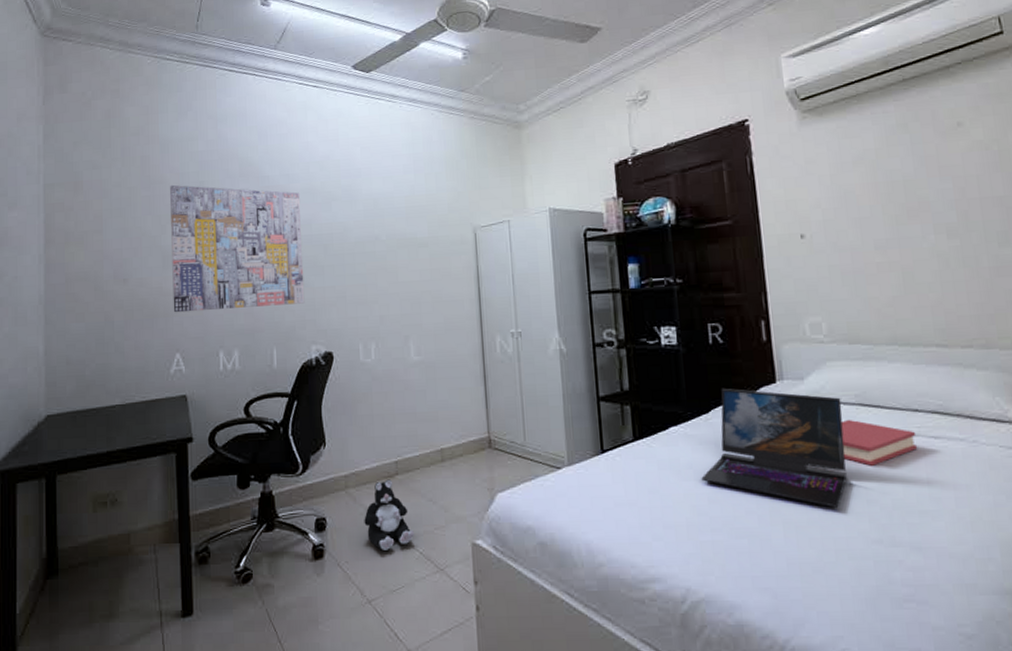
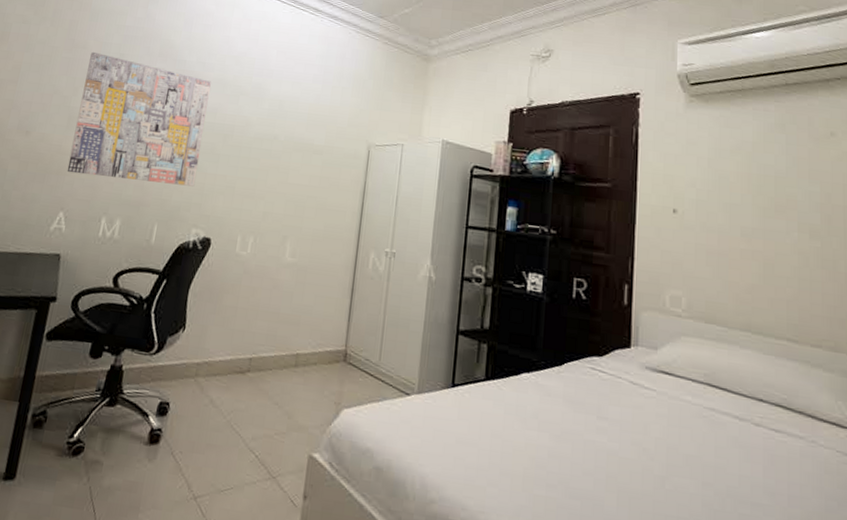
plush toy: present [364,479,414,550] -> none [206,374,254,447]
laptop: present [701,388,847,508] -> none [544,343,690,485]
hardback book: present [840,419,918,466] -> none [686,396,758,449]

